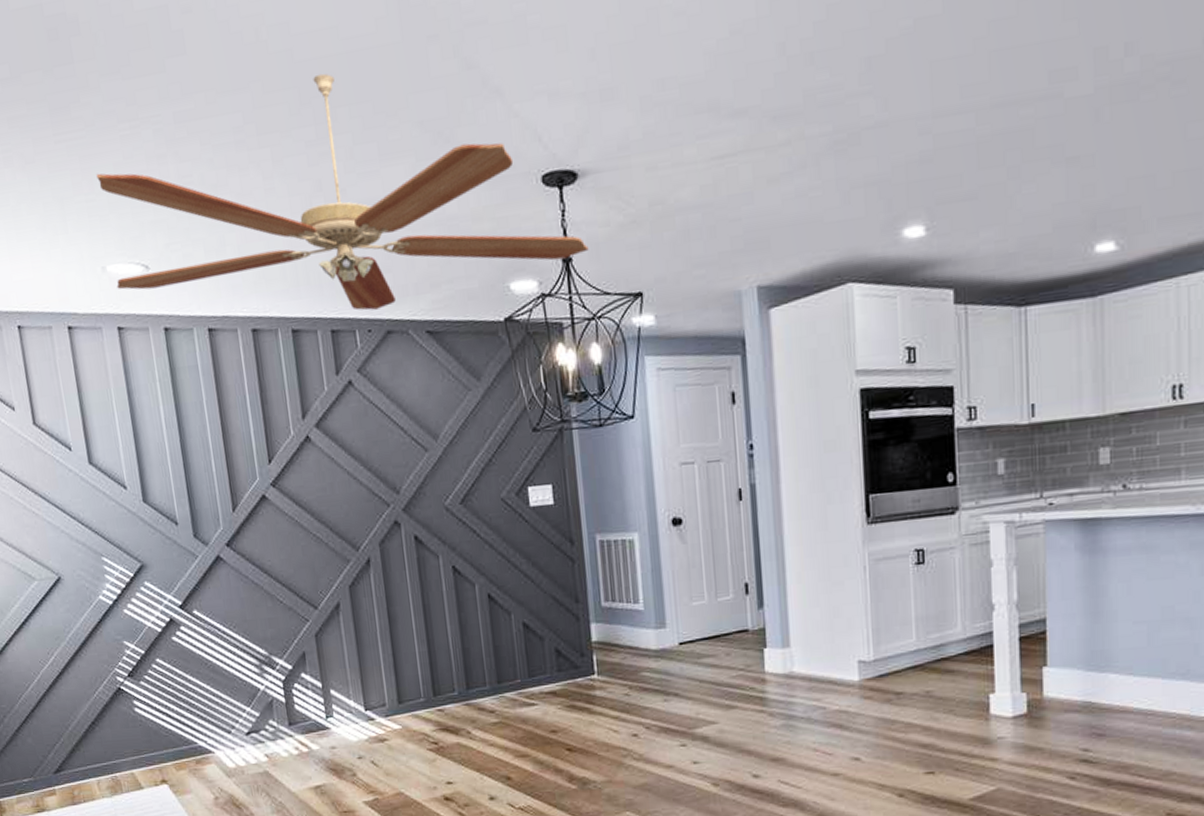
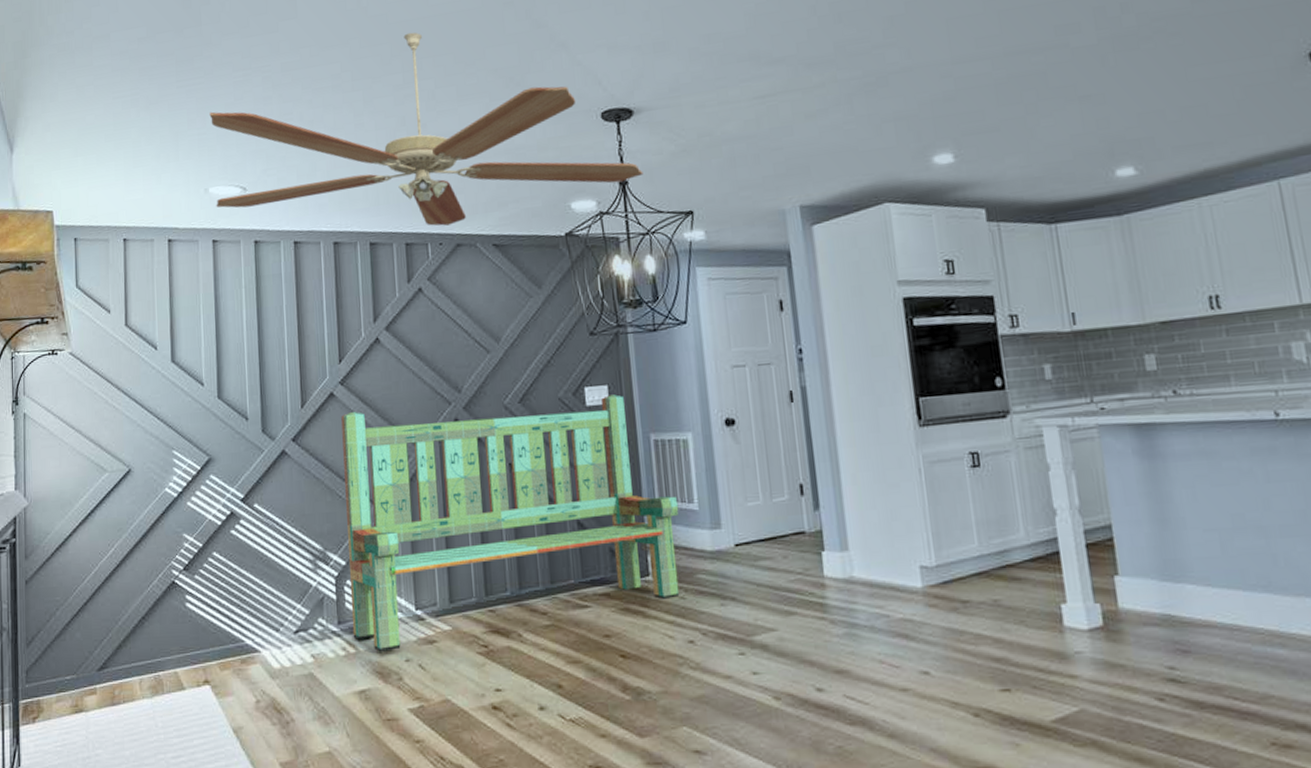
bench: none [275,494,624,751] -> present [341,394,680,652]

